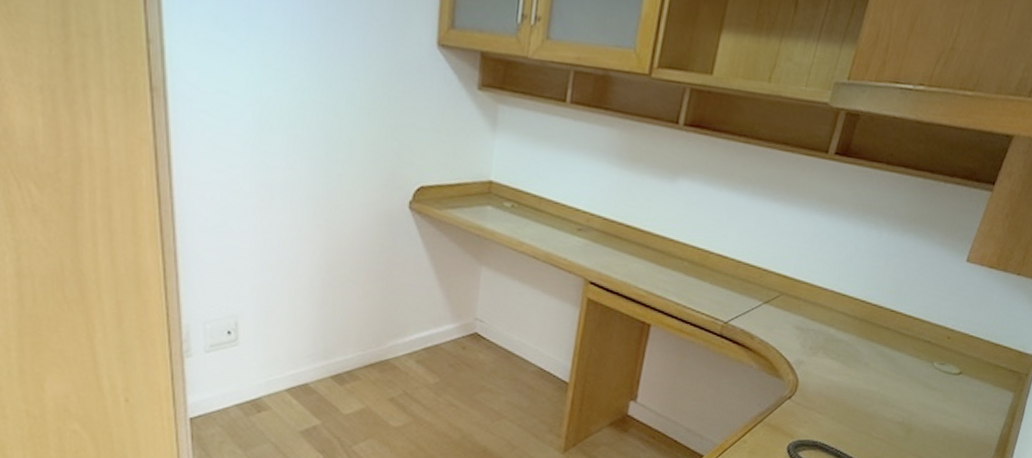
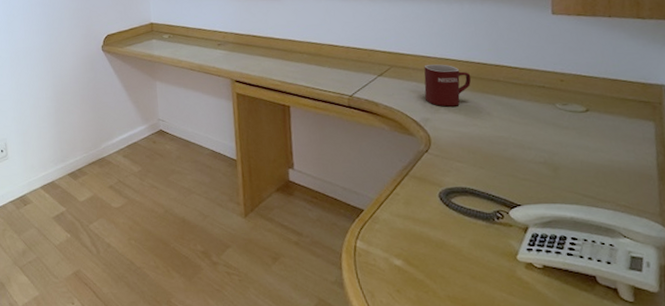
mug: none [807,298,863,351] -> present [424,64,472,107]

